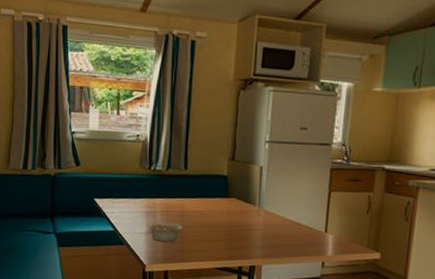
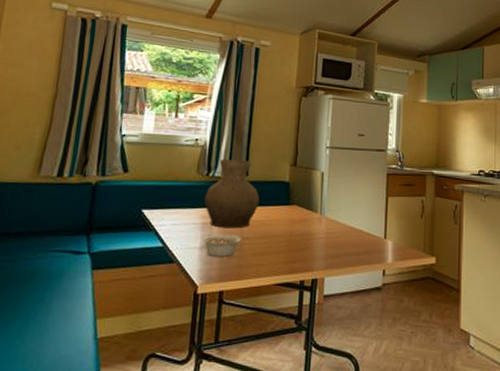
vase: none [147,154,199,218] -> present [204,159,260,229]

